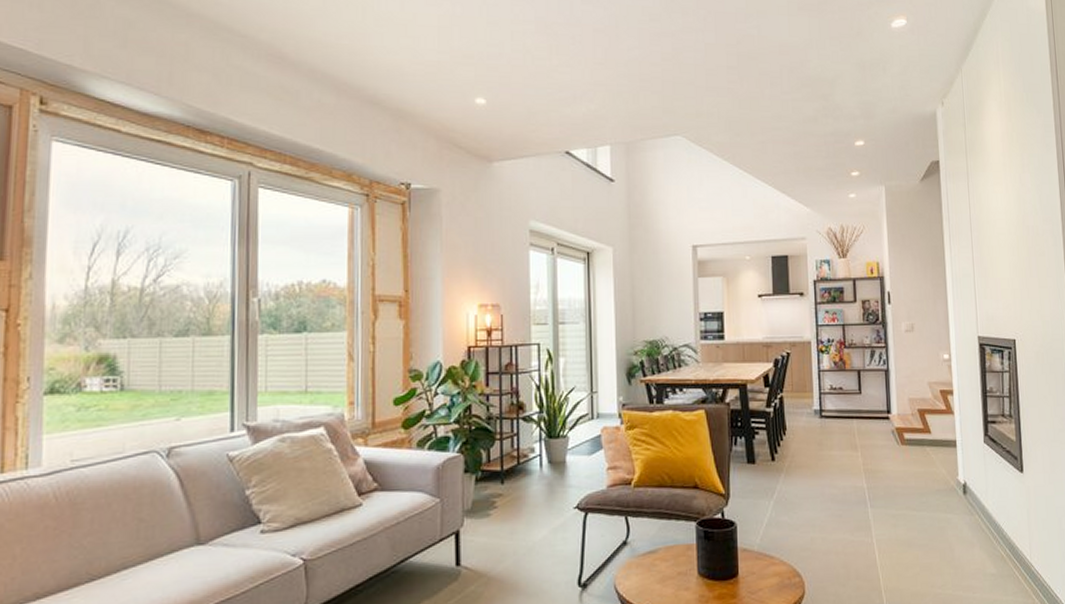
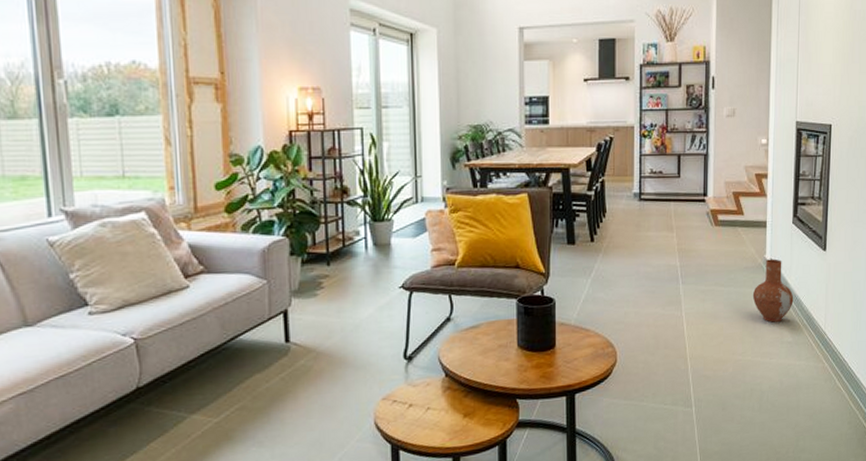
vase: none [947,481,993,552] -> present [752,259,794,322]

